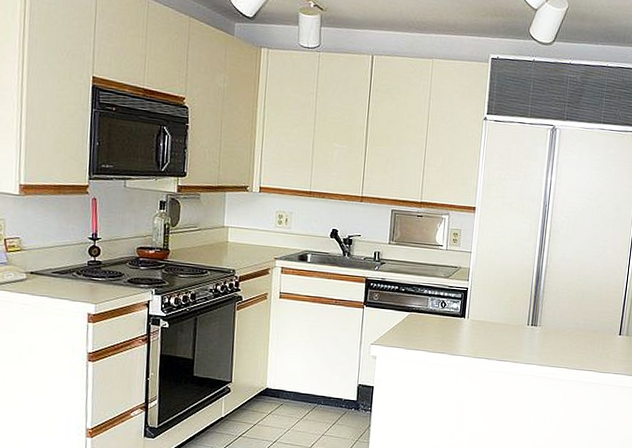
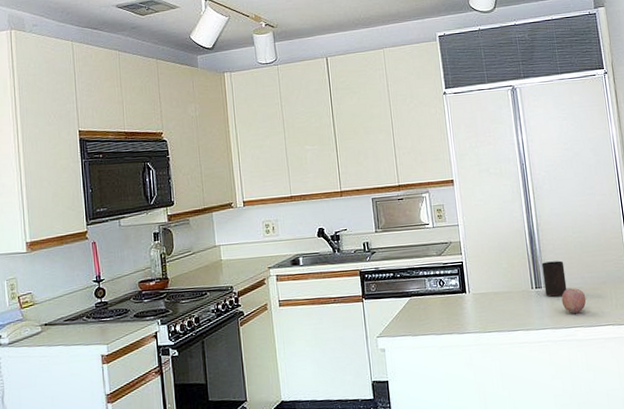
cup: none [539,302,563,337] -> present [541,260,567,297]
fruit: none [552,330,576,355] -> present [561,288,587,313]

